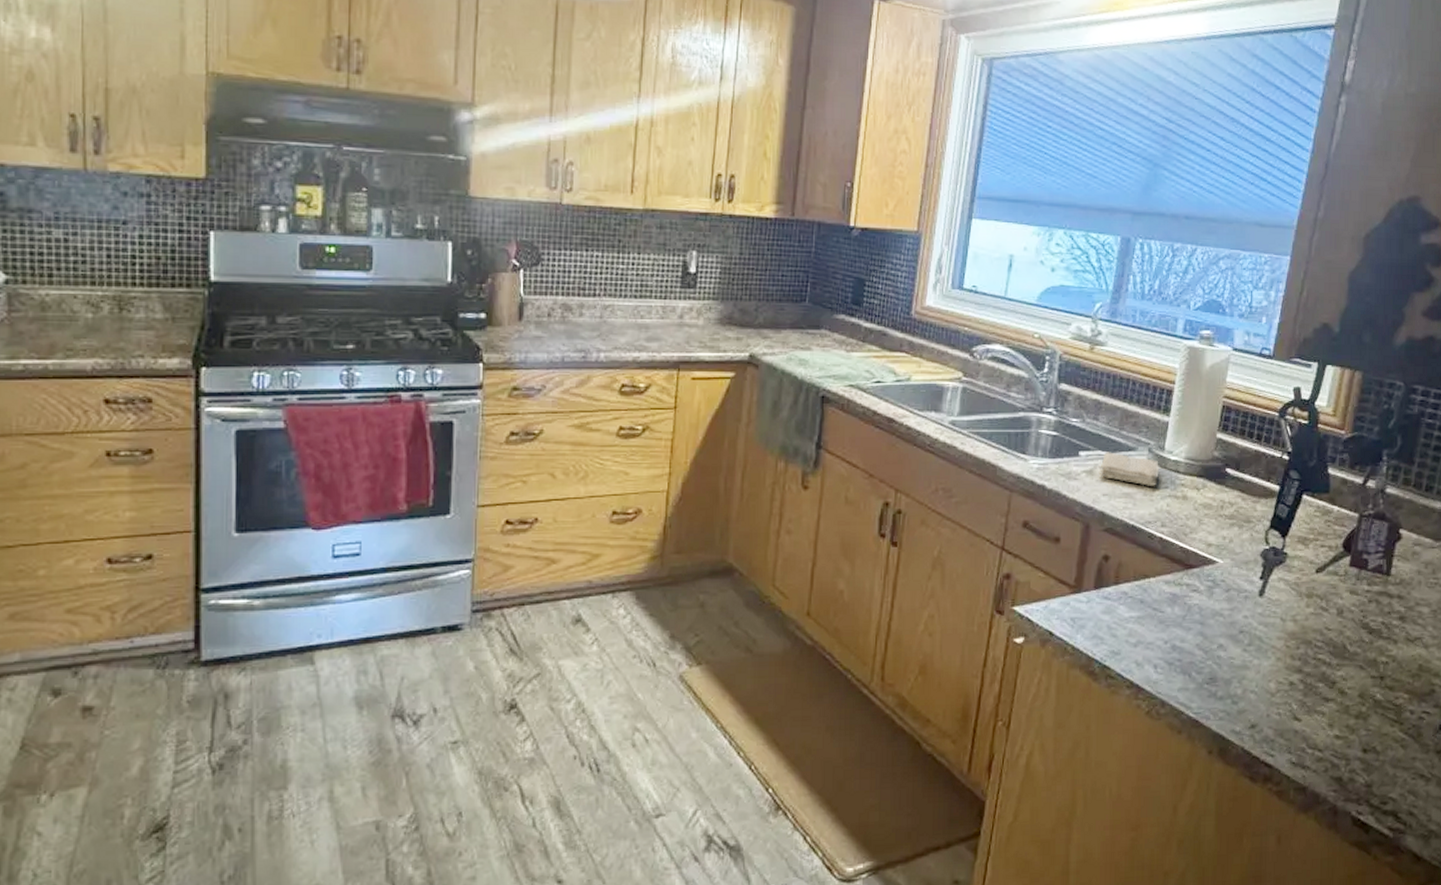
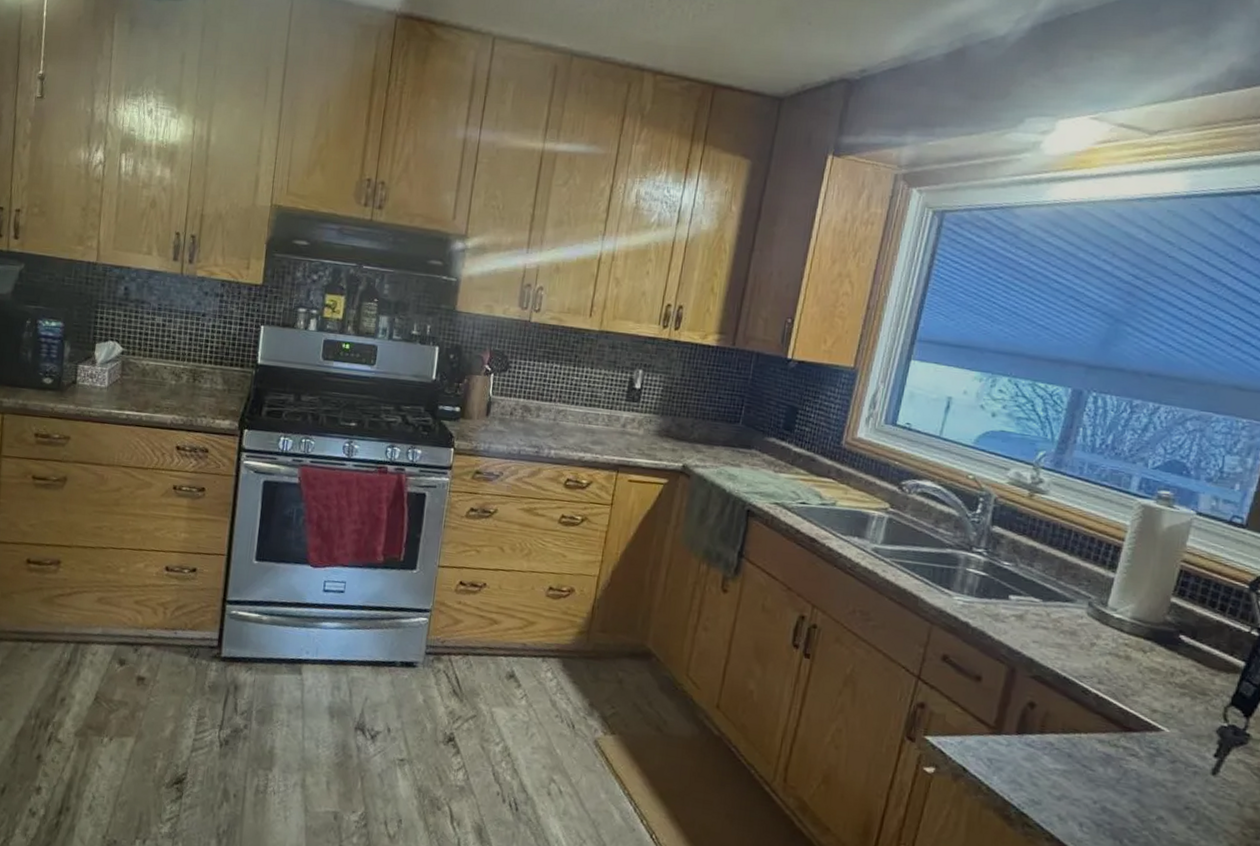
washcloth: present [1101,452,1159,486] -> none [1032,599,1100,641]

